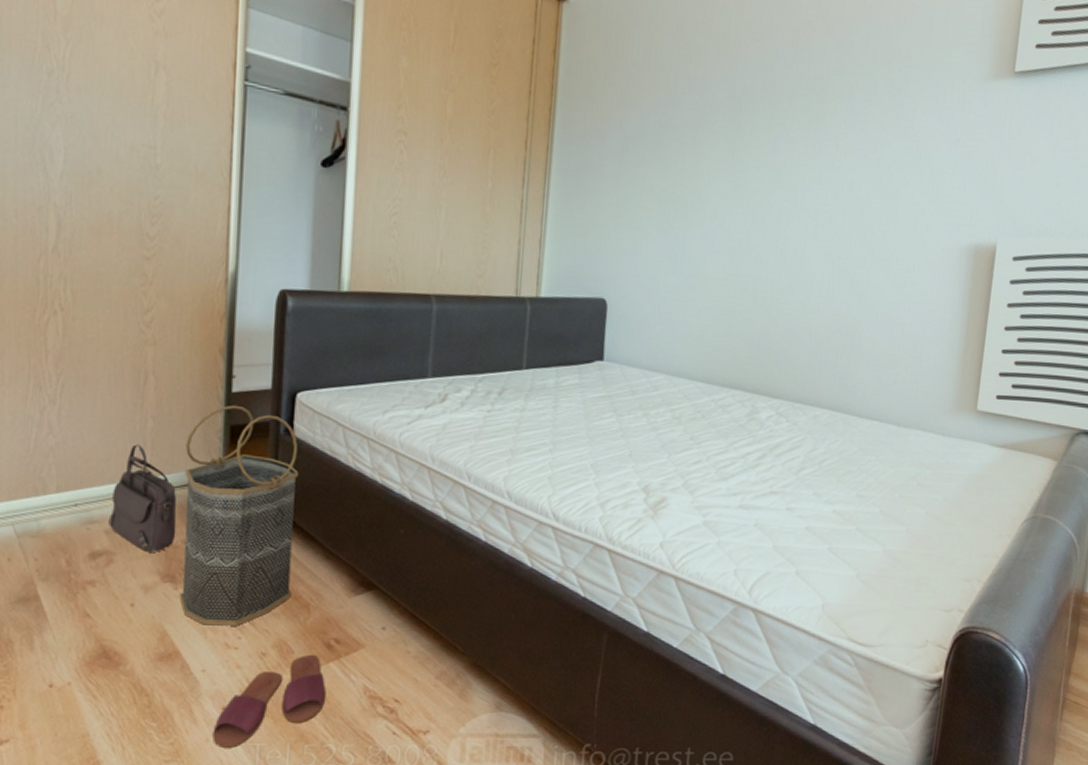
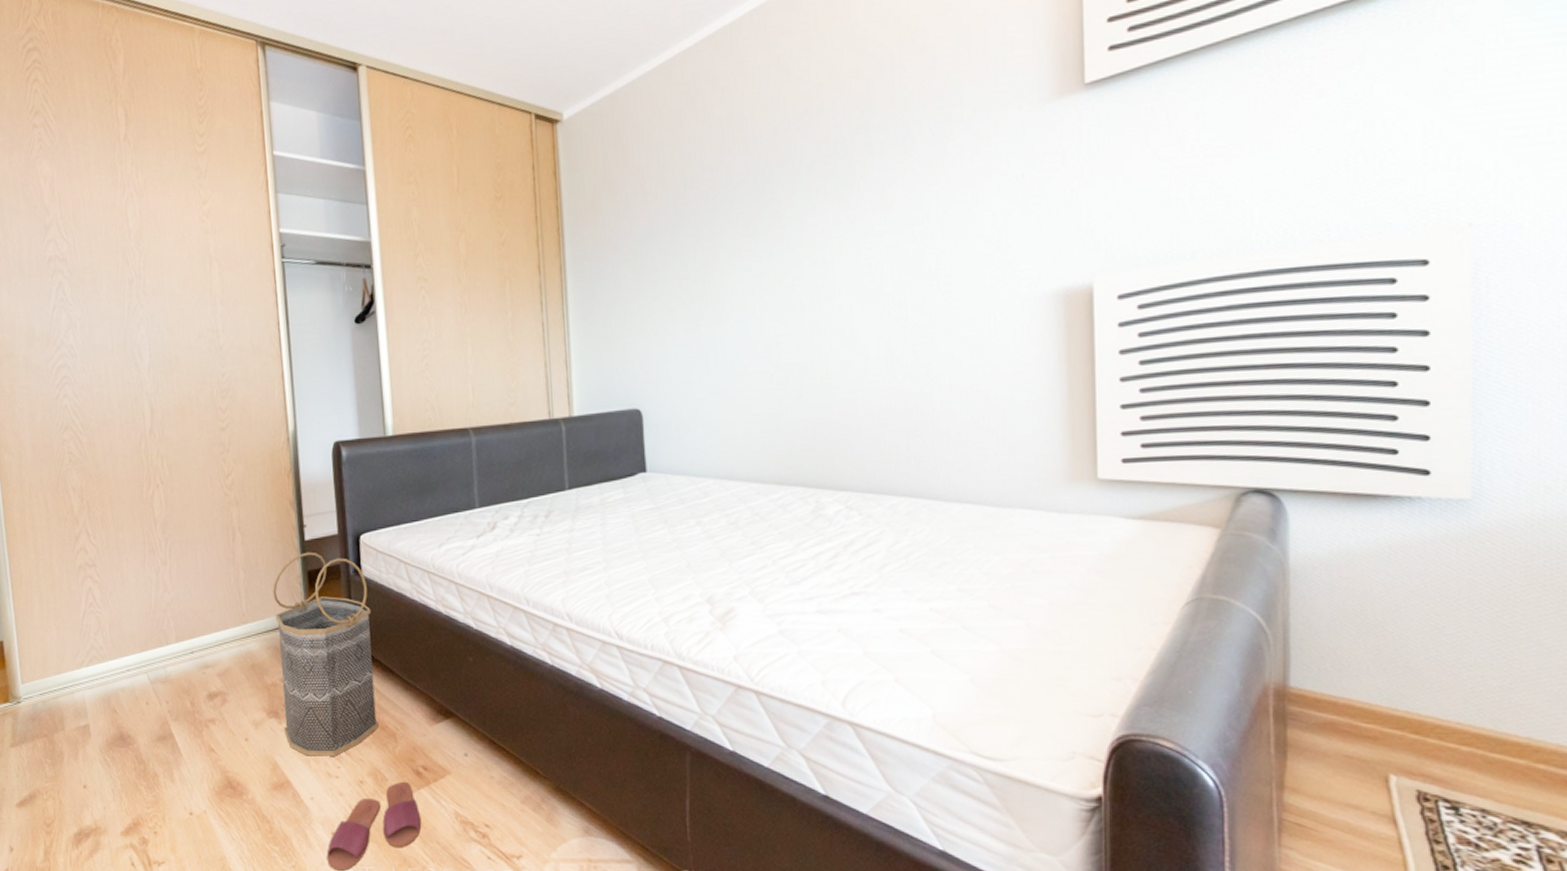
handbag: present [108,444,177,554] -> none [219,595,275,692]

